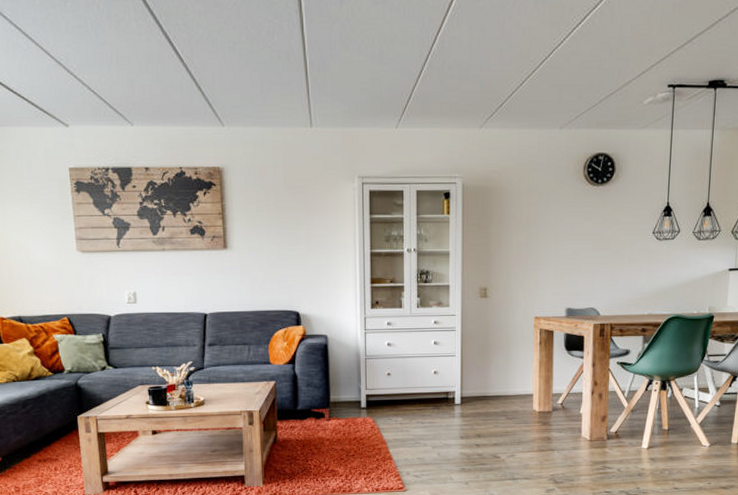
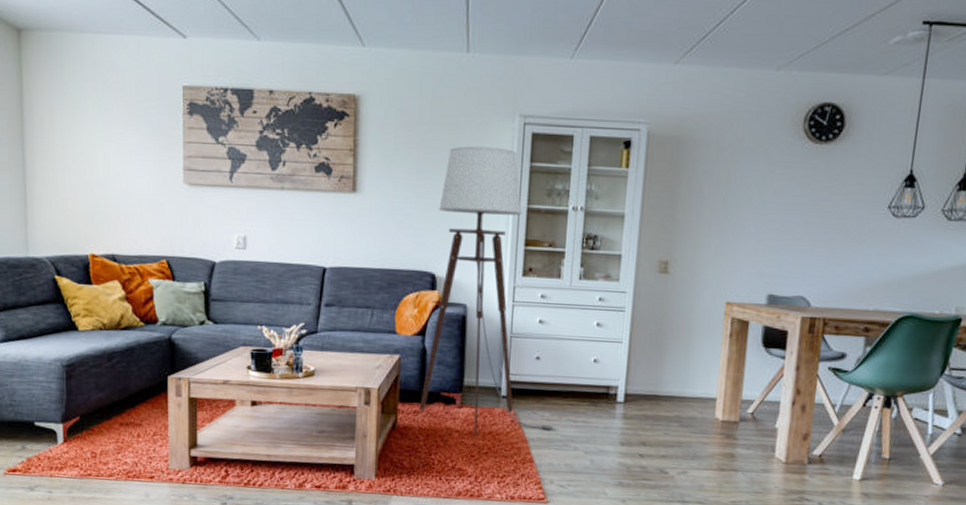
floor lamp: none [295,204,408,442] -> present [420,146,556,436]

